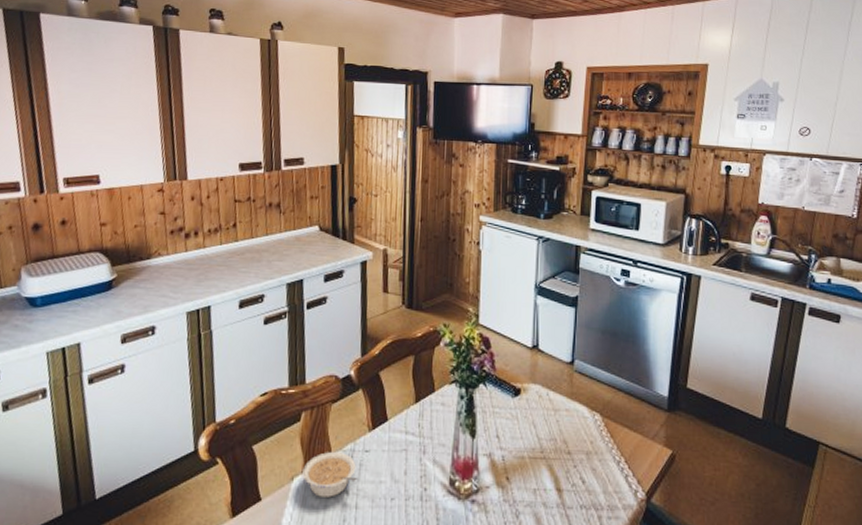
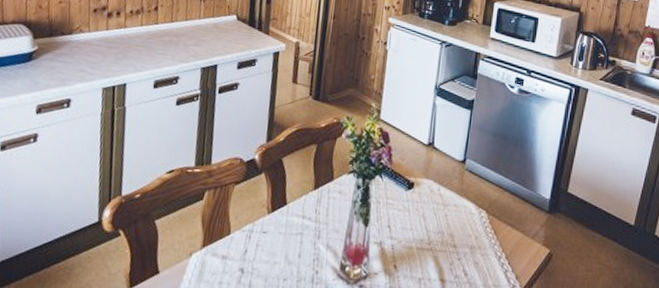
legume: present [302,451,357,498] -> none [201,230,253,275]

